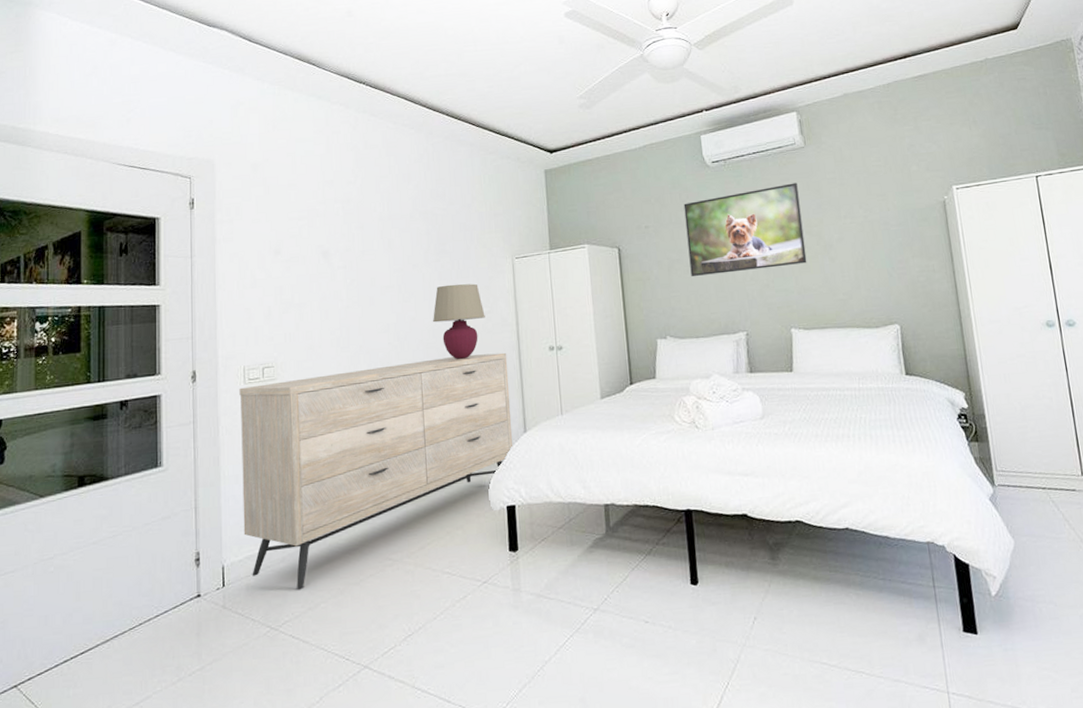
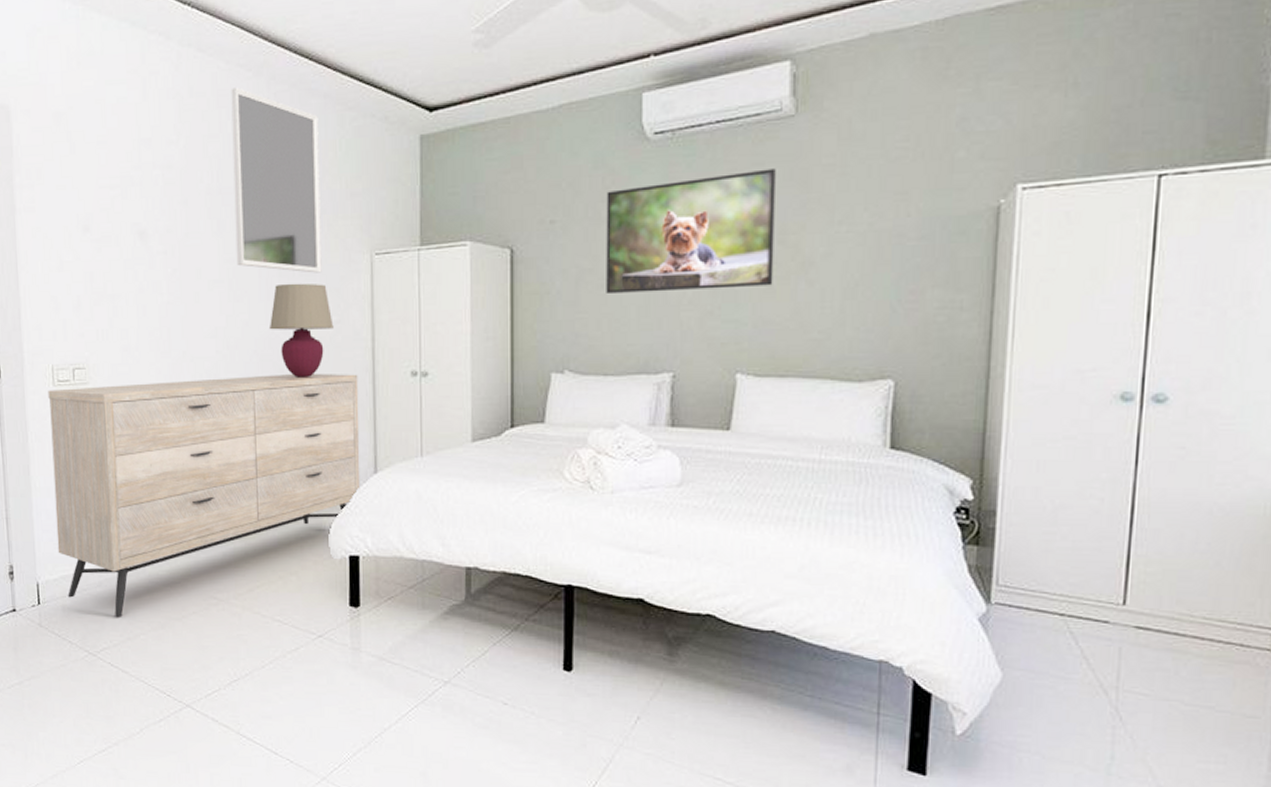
home mirror: none [398,141,474,276] -> present [231,87,322,273]

